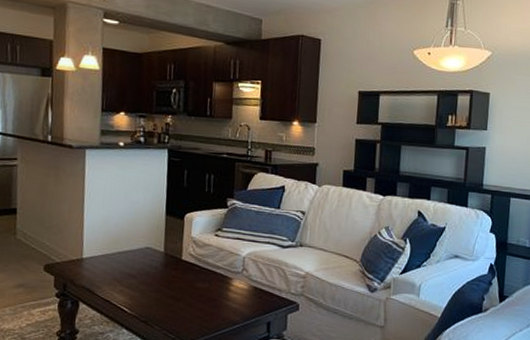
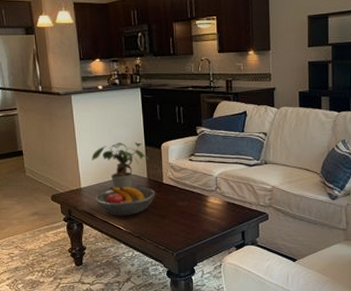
fruit bowl: none [97,259,172,296] -> present [95,186,156,216]
potted plant: none [100,208,169,262] -> present [91,142,149,188]

